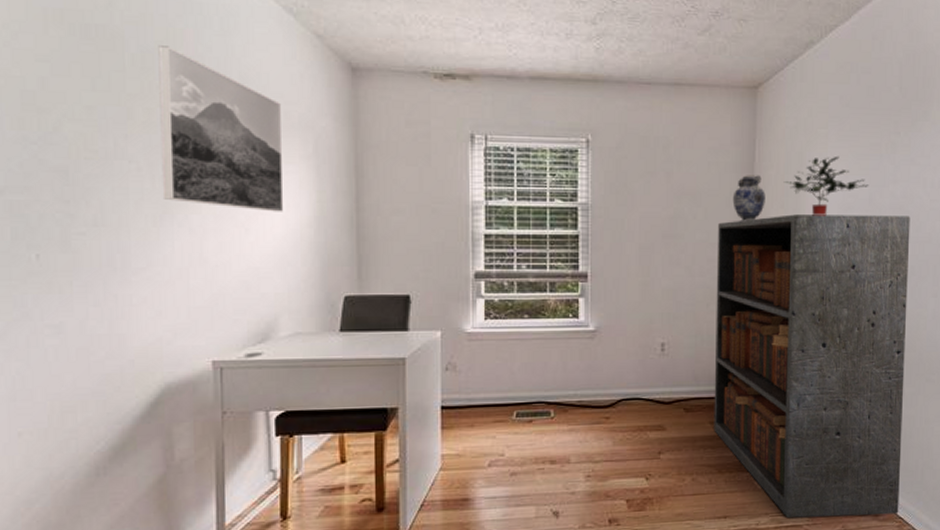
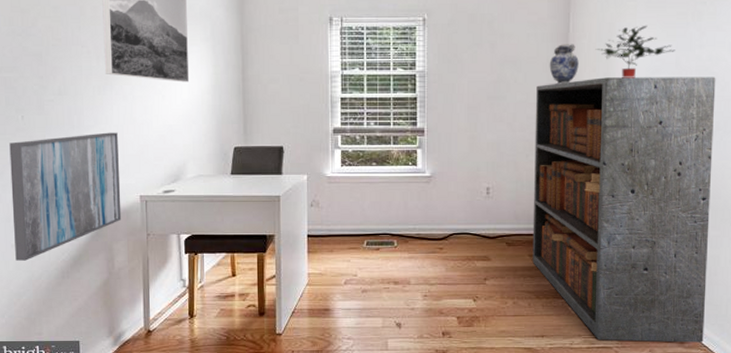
wall art: none [16,277,186,455] -> present [9,132,122,261]

